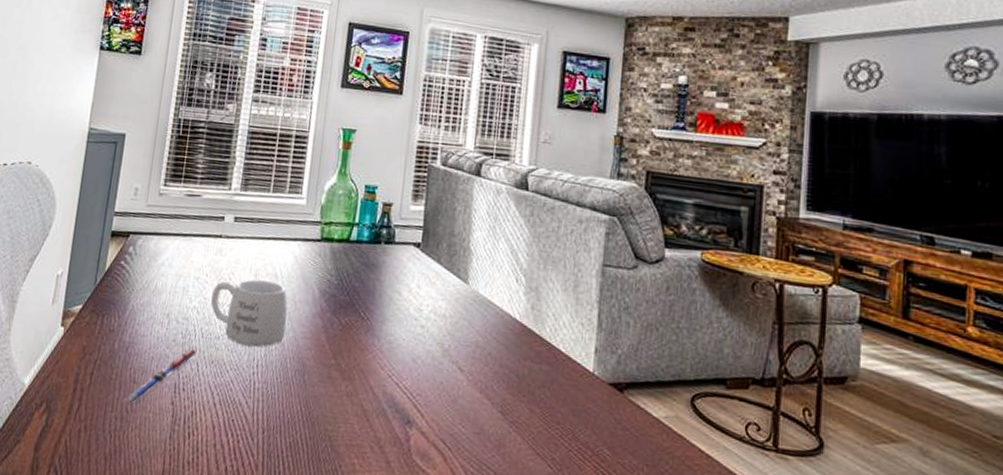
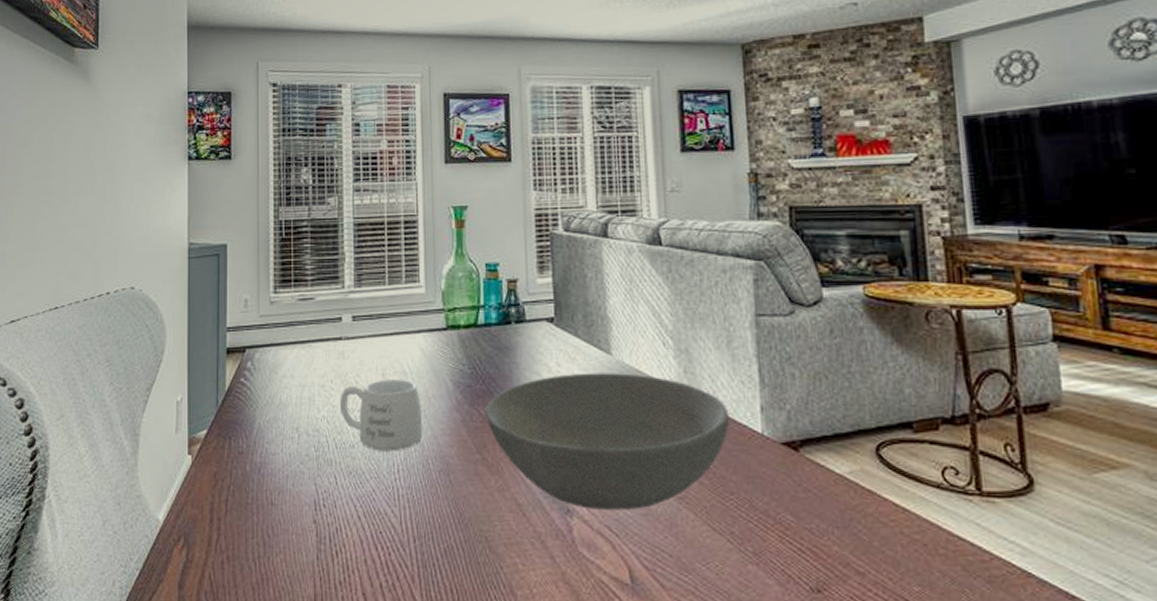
pen: present [123,349,197,404] -> none [263,462,333,528]
bowl: none [345,296,567,428] -> present [485,373,730,511]

